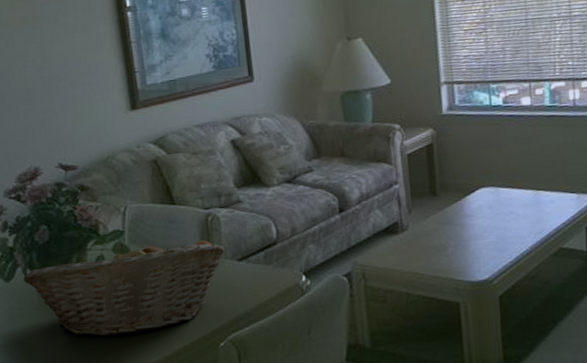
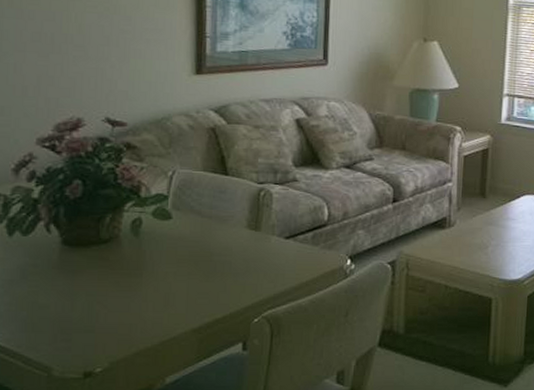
fruit basket: present [23,240,225,337] -> none [44,207,273,304]

